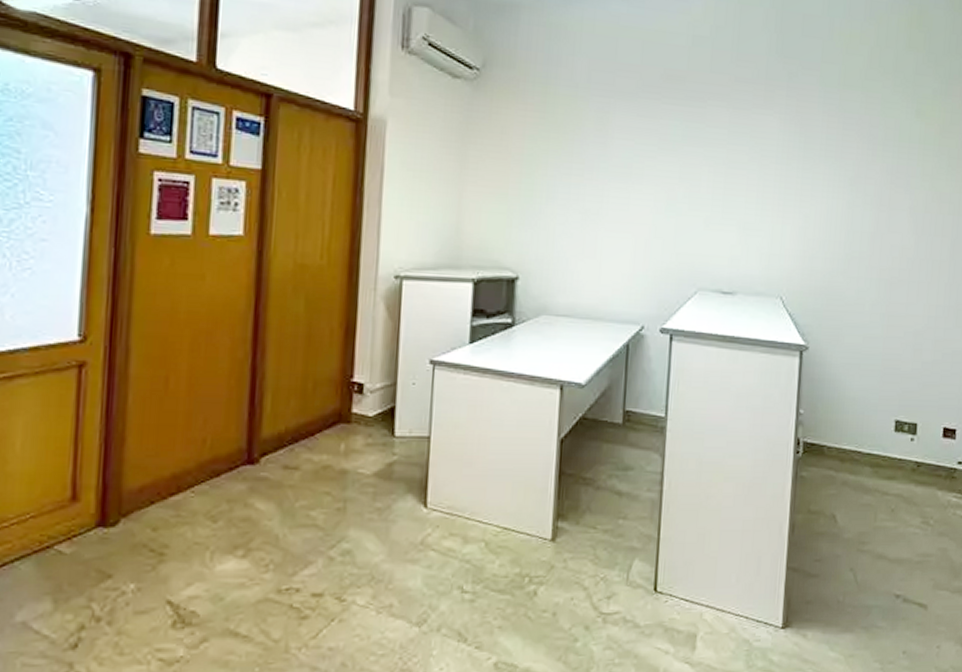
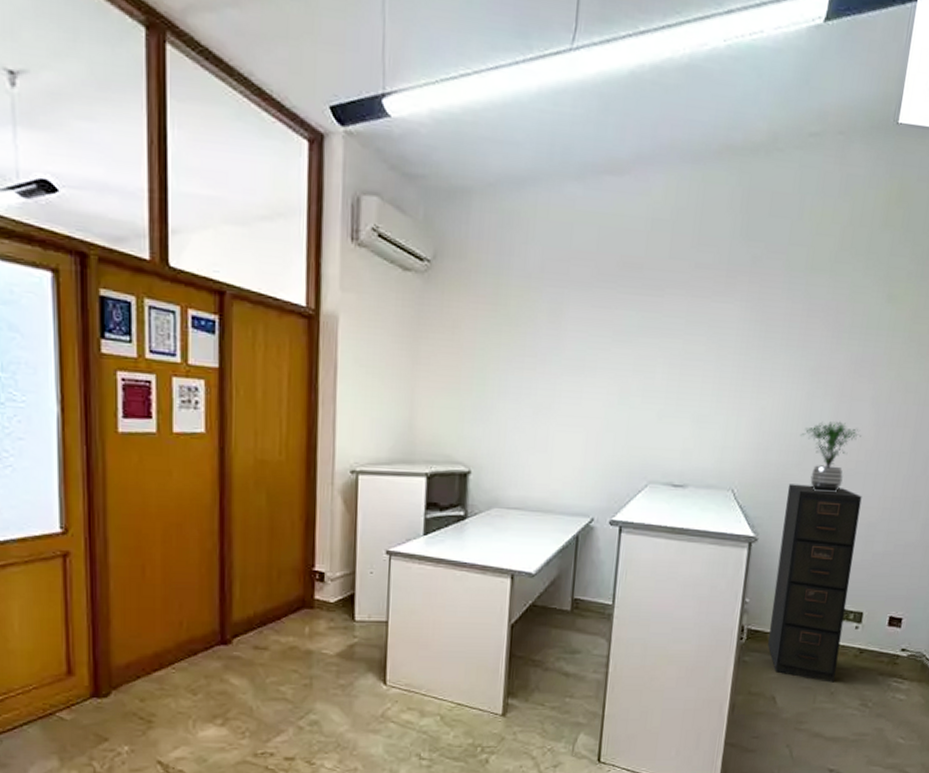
filing cabinet: none [825,291,907,499] -> present [768,484,862,683]
potted plant: none [844,229,902,301] -> present [800,421,861,493]

